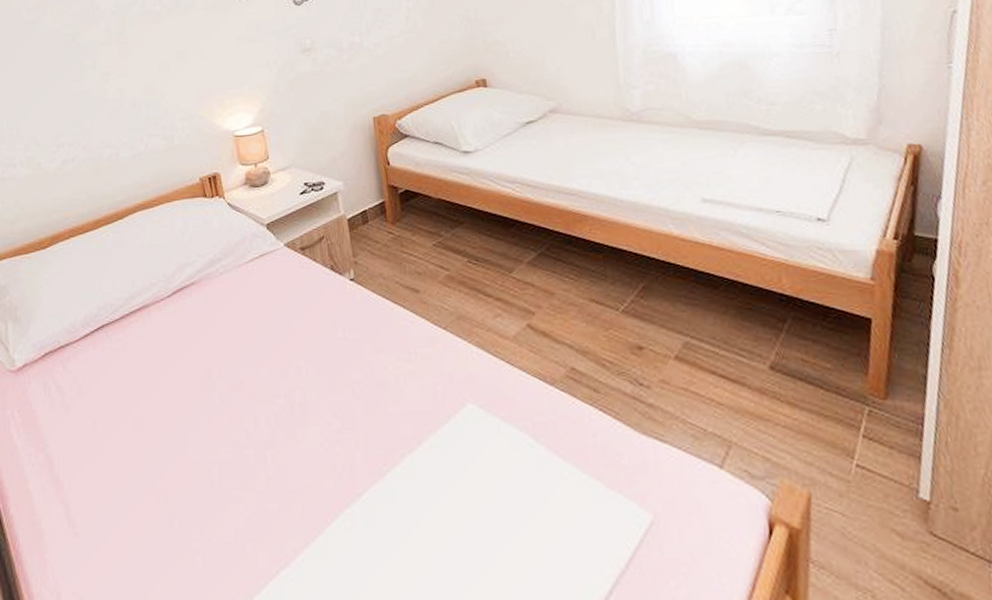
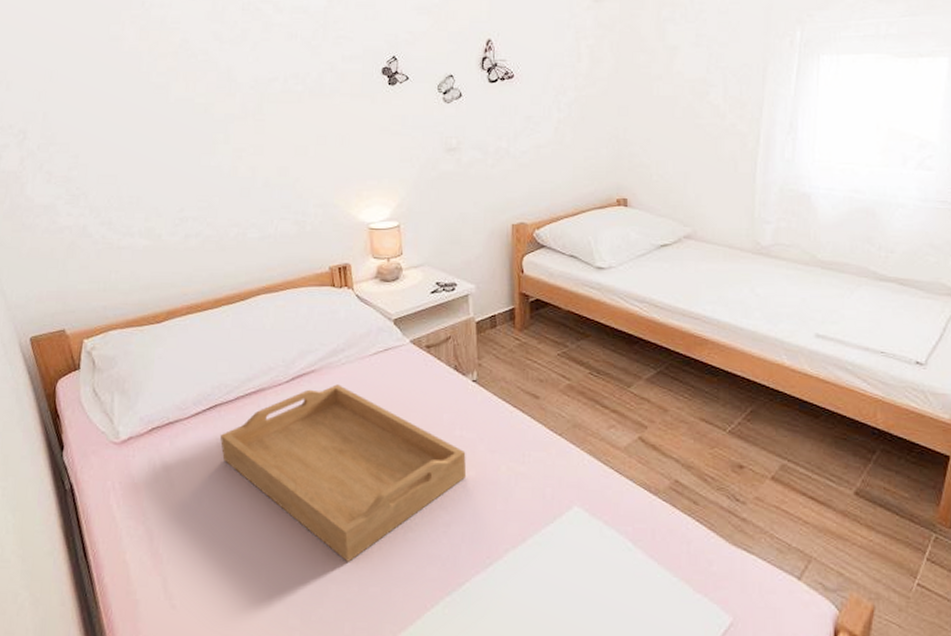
serving tray: none [109,295,354,478] -> present [219,384,467,562]

